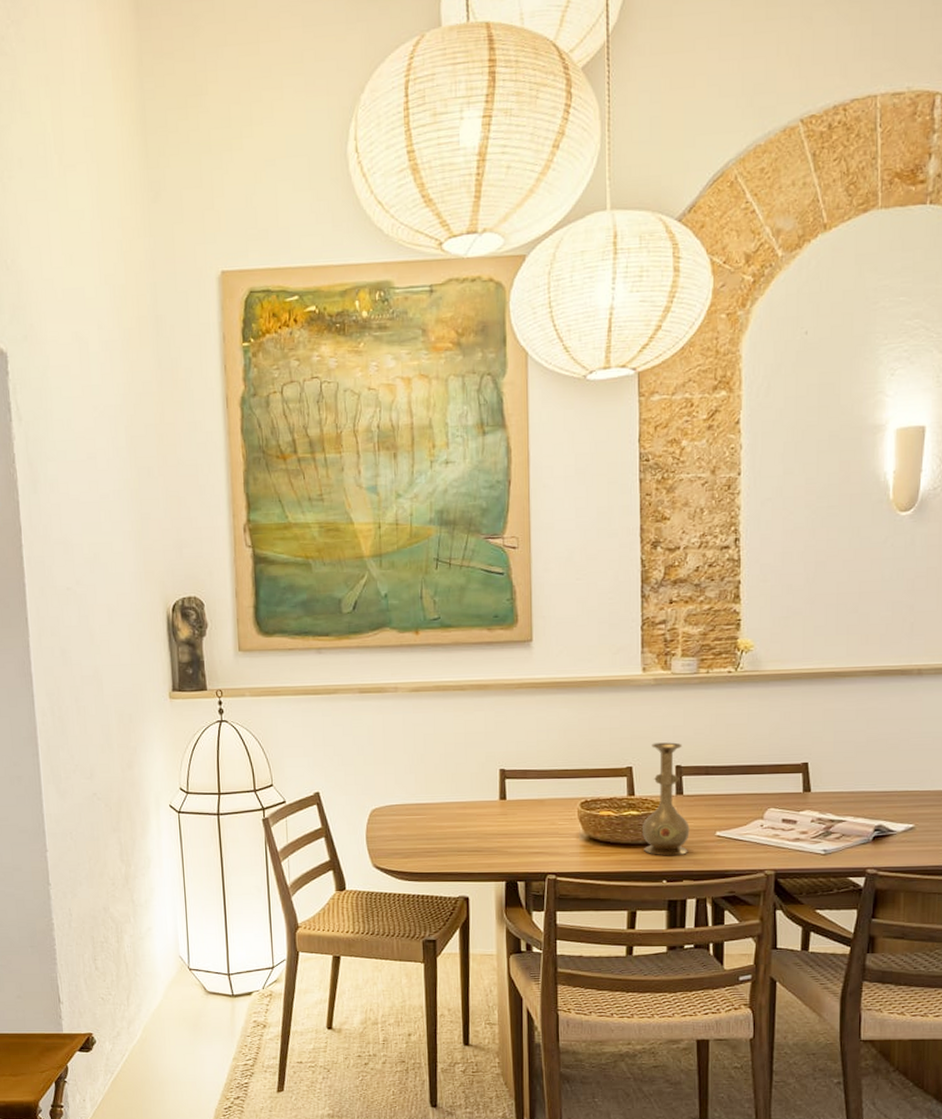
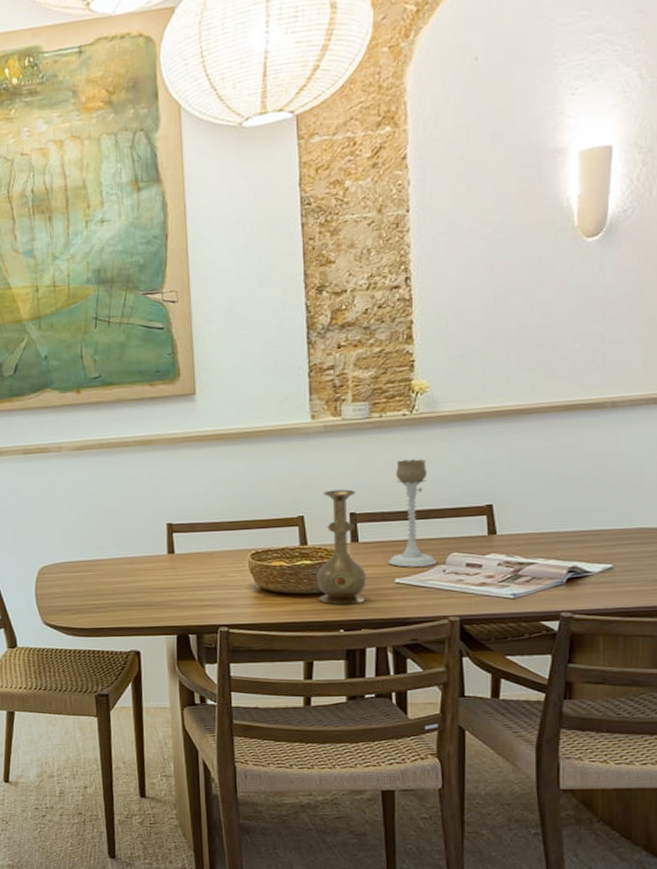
candle holder: none [711,715,756,821] -> present [389,459,437,567]

